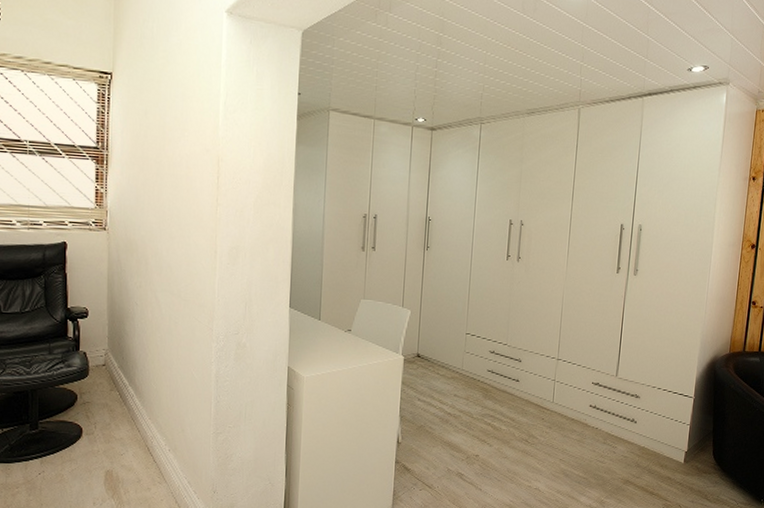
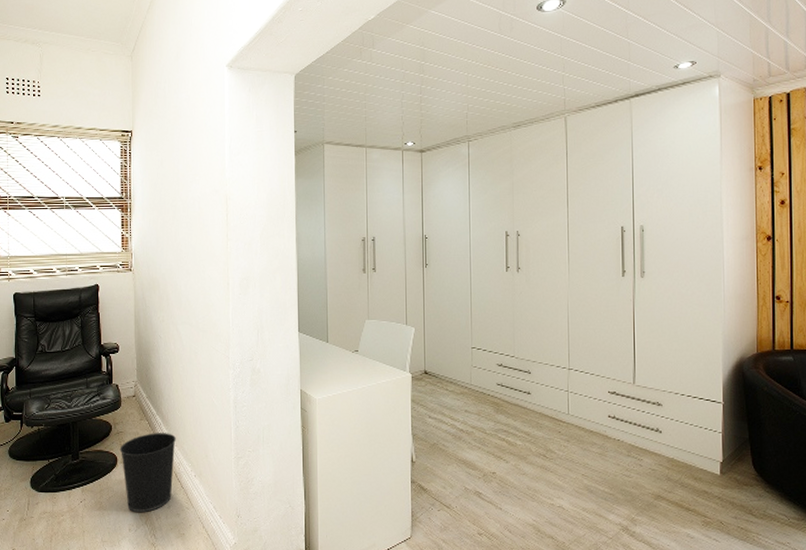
wastebasket: none [85,404,150,487] -> present [119,433,176,513]

